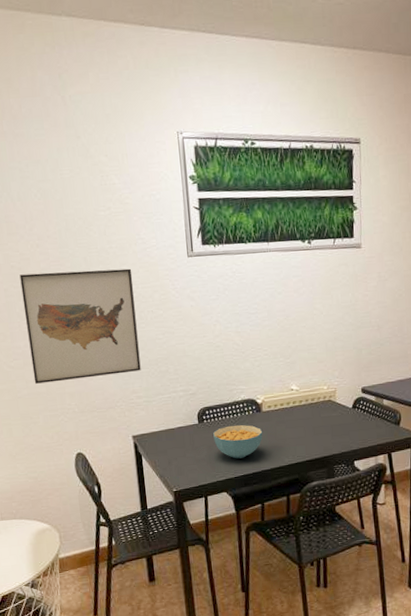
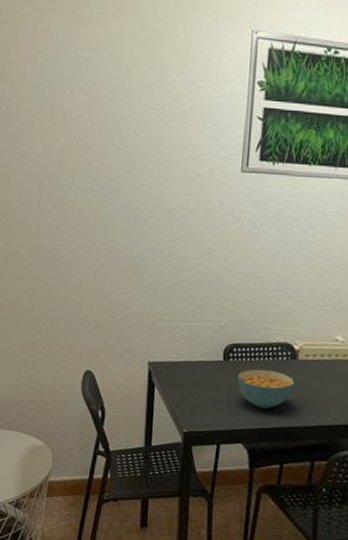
wall art: present [19,268,141,384] -> none [53,167,177,292]

